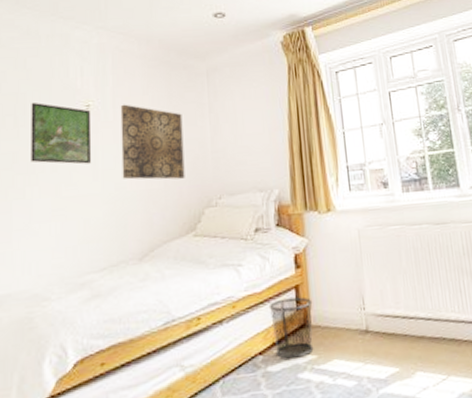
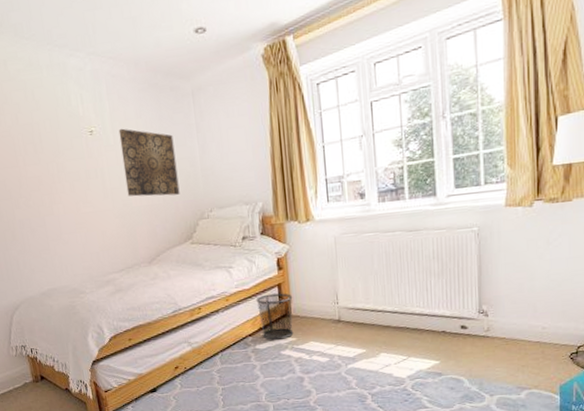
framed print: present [31,102,92,164] -> none [44,130,100,185]

